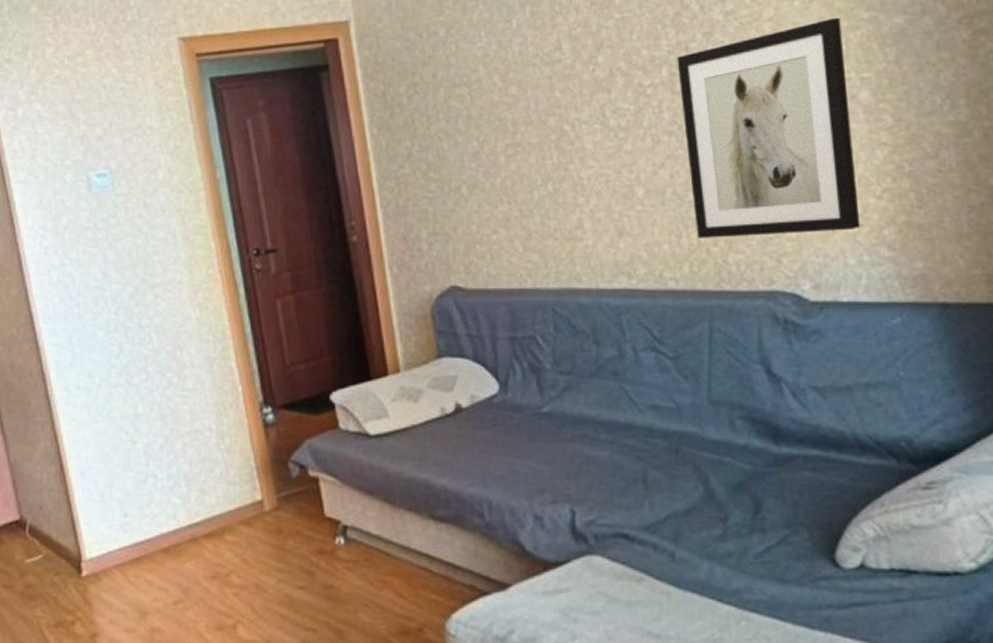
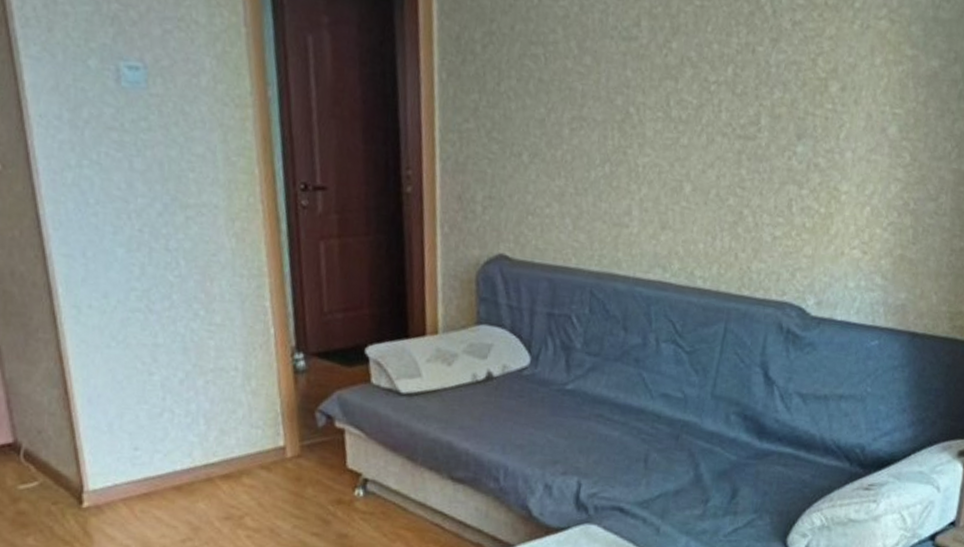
wall art: present [676,17,861,238] -> none [729,48,889,256]

